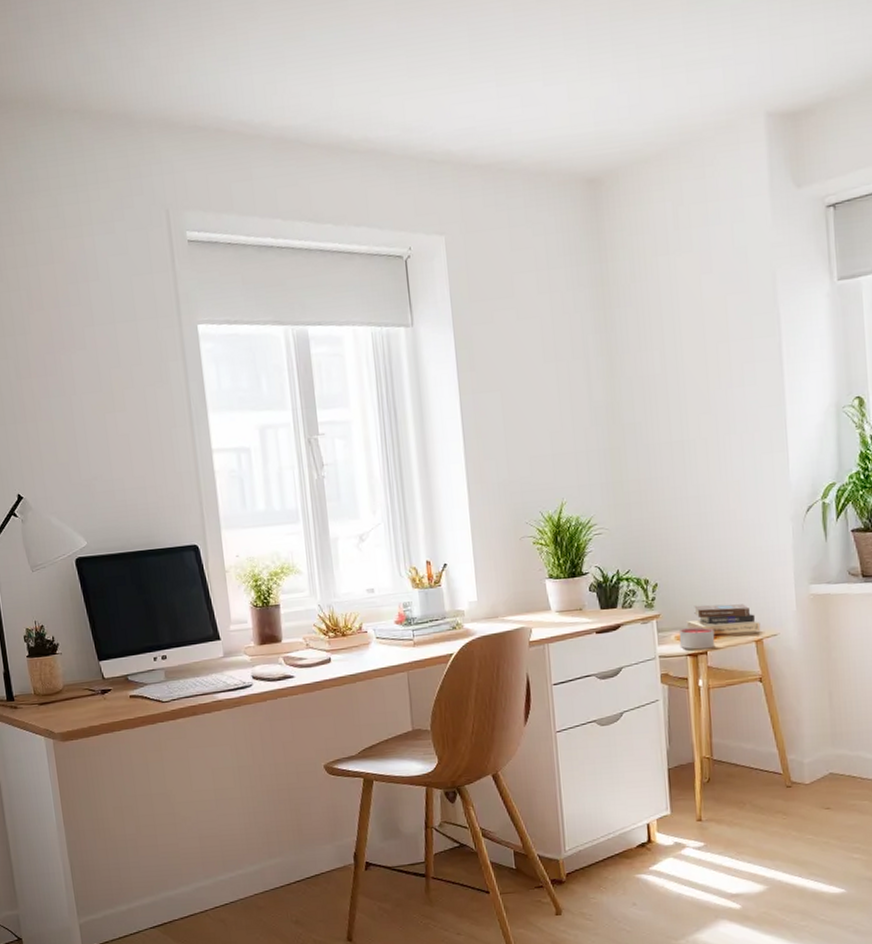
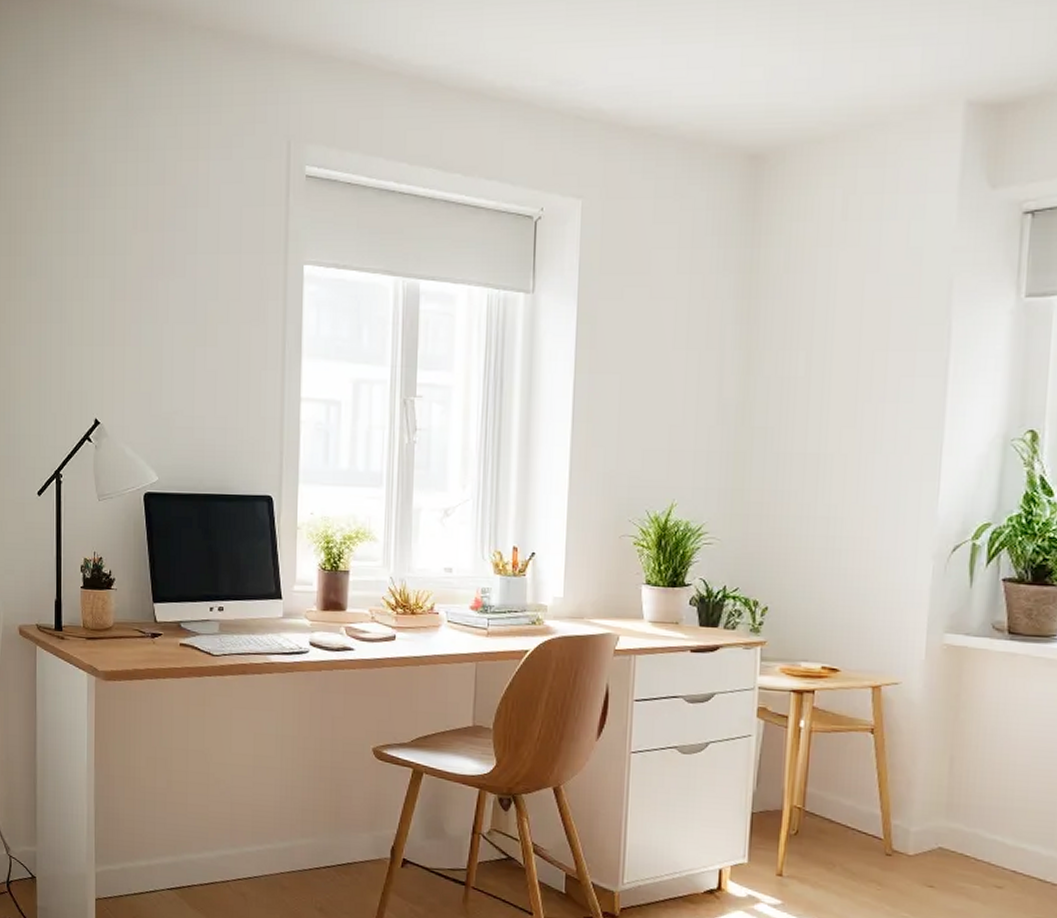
candle: present [678,627,715,650] -> none [784,661,826,688]
books: present [686,604,761,635] -> none [795,637,881,677]

